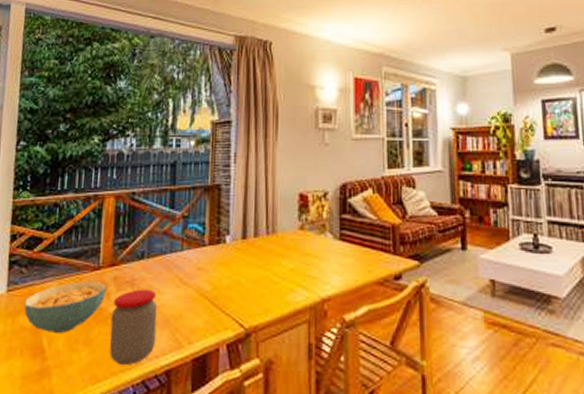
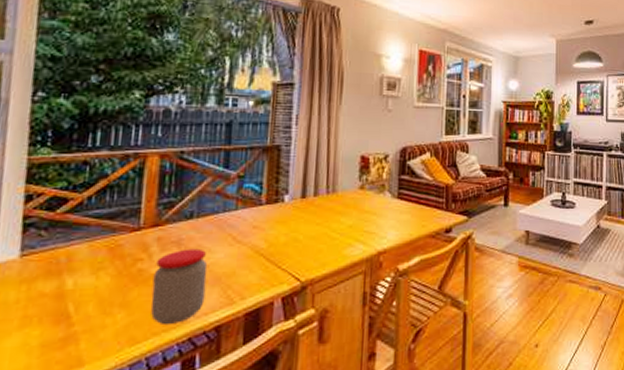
cereal bowl: present [24,280,106,333] -> none [43,241,148,297]

